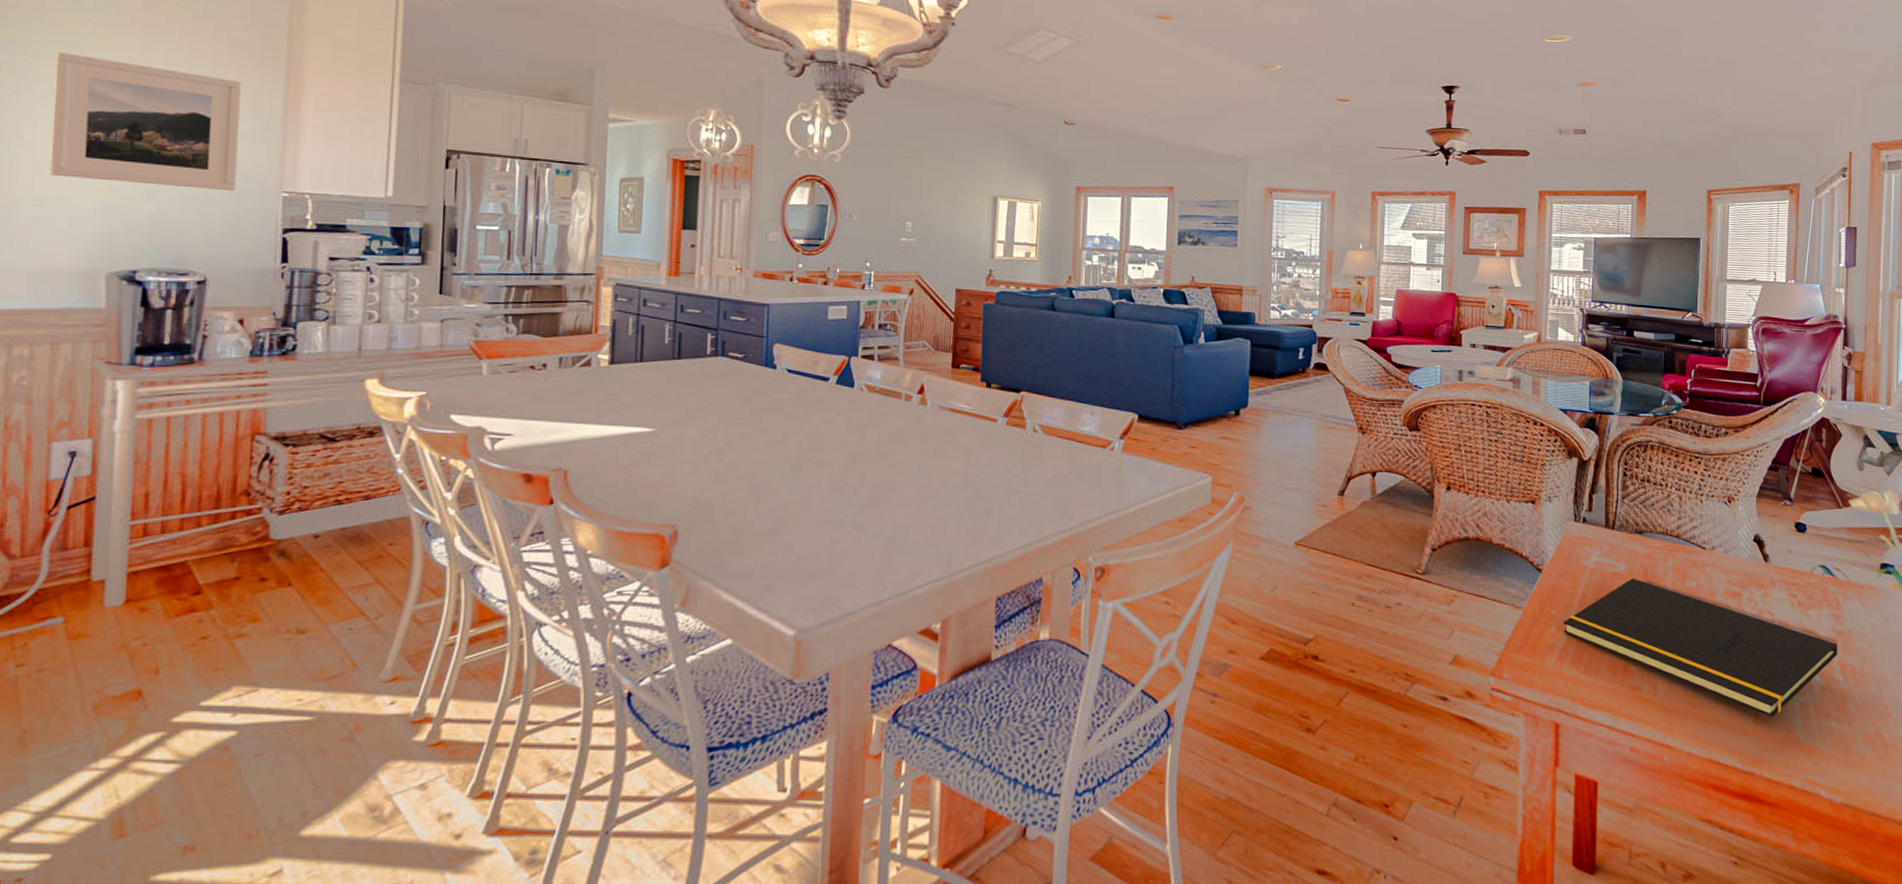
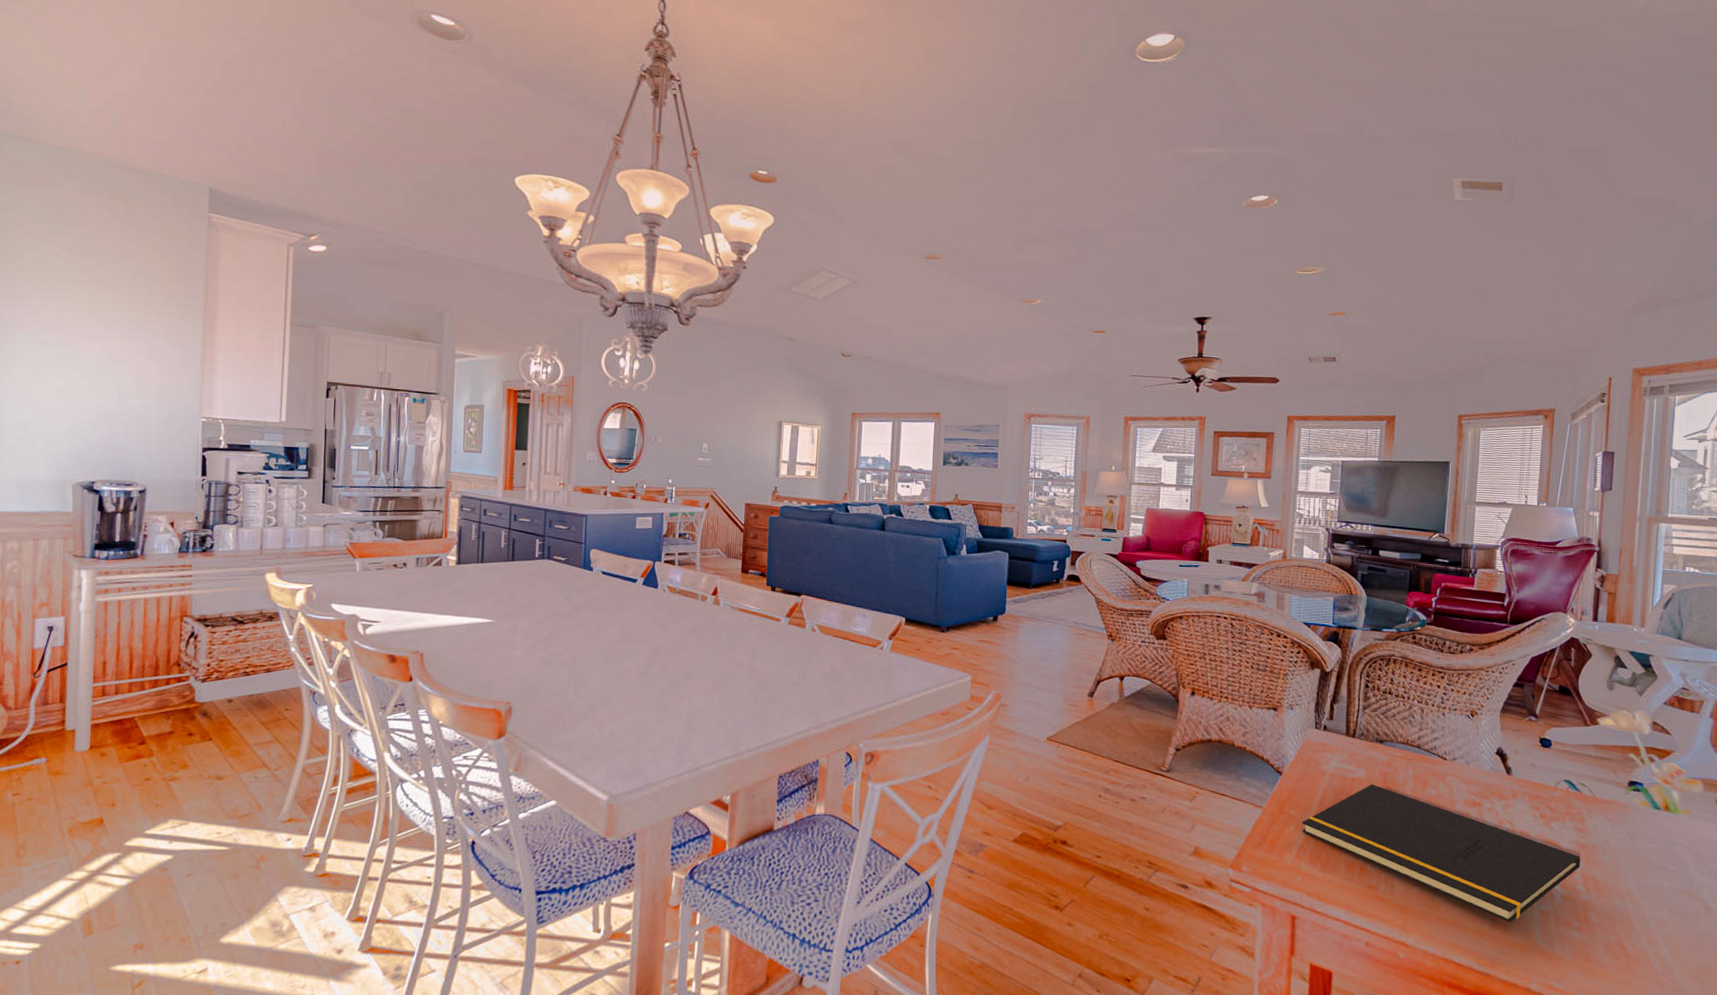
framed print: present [49,51,241,192] -> none [30,303,170,417]

